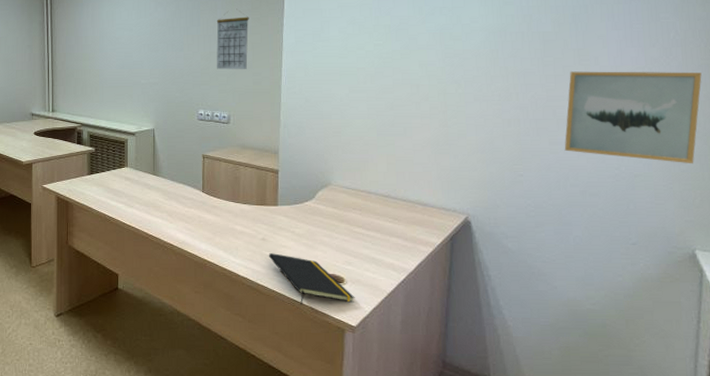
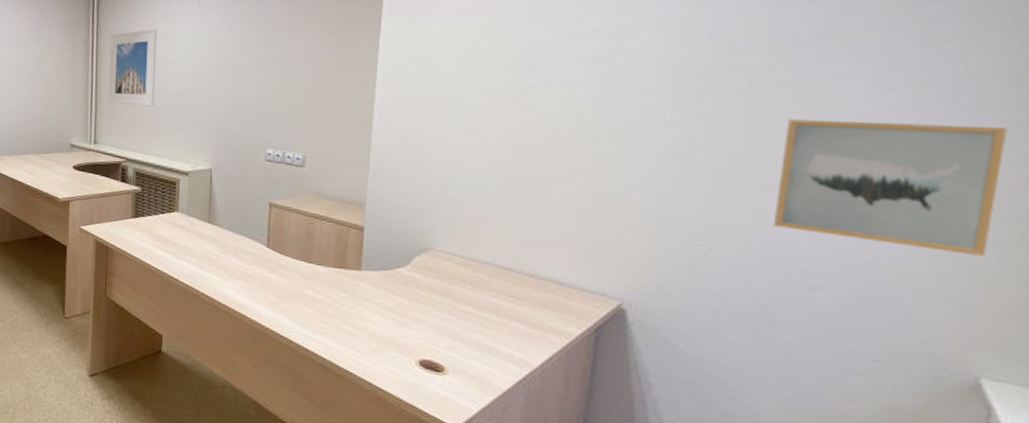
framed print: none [63,11,103,78] -> present [108,29,157,106]
calendar: present [216,8,249,69] -> none [291,27,335,102]
notepad: present [269,253,355,305] -> none [347,327,458,398]

